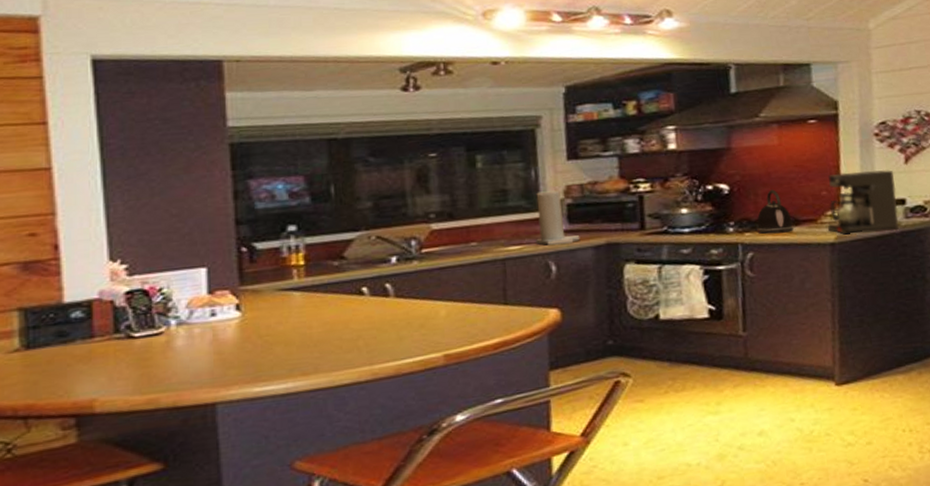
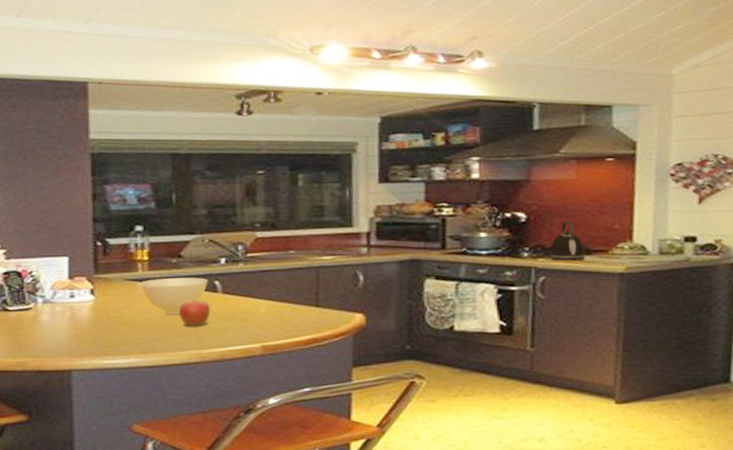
bowl: none [296,281,378,327] -> present [140,277,208,315]
fruit: none [344,304,382,340] -> present [179,297,210,327]
paper towel: present [535,190,580,245] -> none [346,209,387,257]
coffee maker: present [827,169,900,236] -> none [618,207,689,267]

